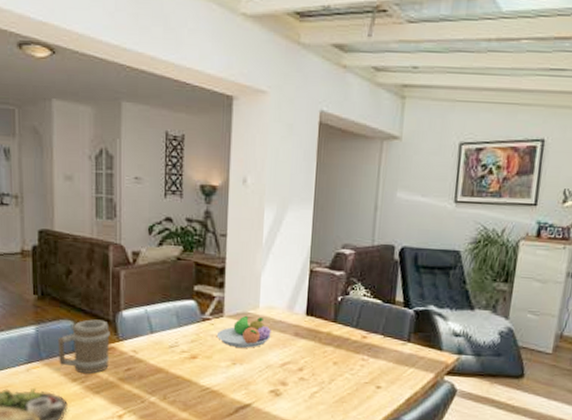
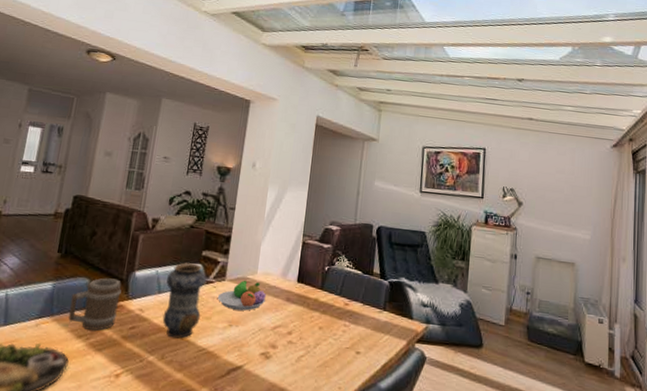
vase: none [158,299,201,379] -> present [162,262,206,339]

